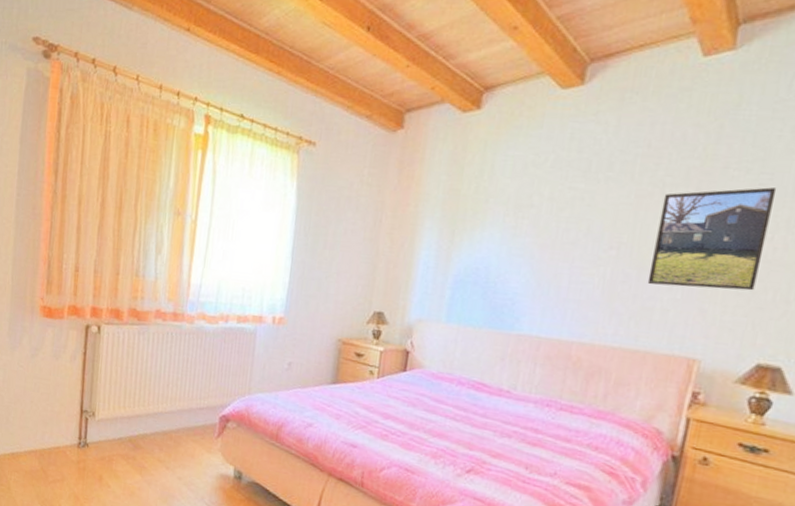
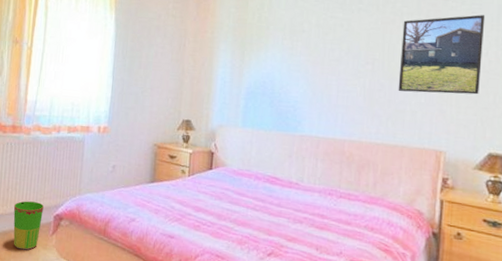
waste bin: none [174,398,208,453] -> present [13,201,44,250]

